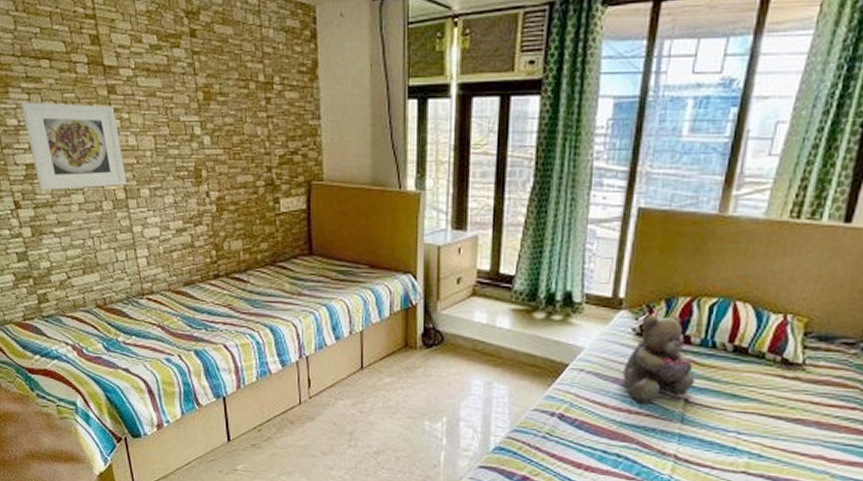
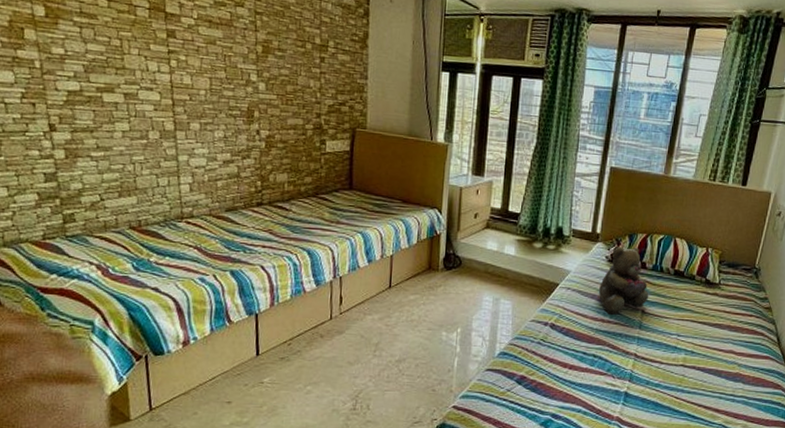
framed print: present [20,102,127,190] -> none [70,34,178,119]

